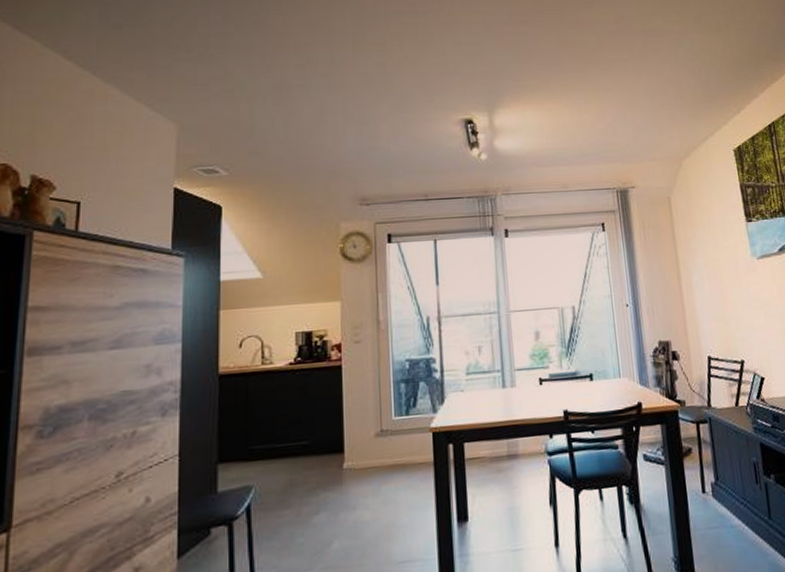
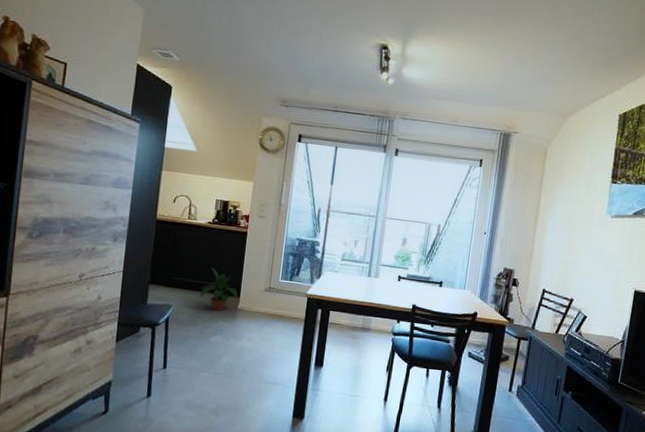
potted plant: none [289,421,342,480] -> present [199,267,238,311]

